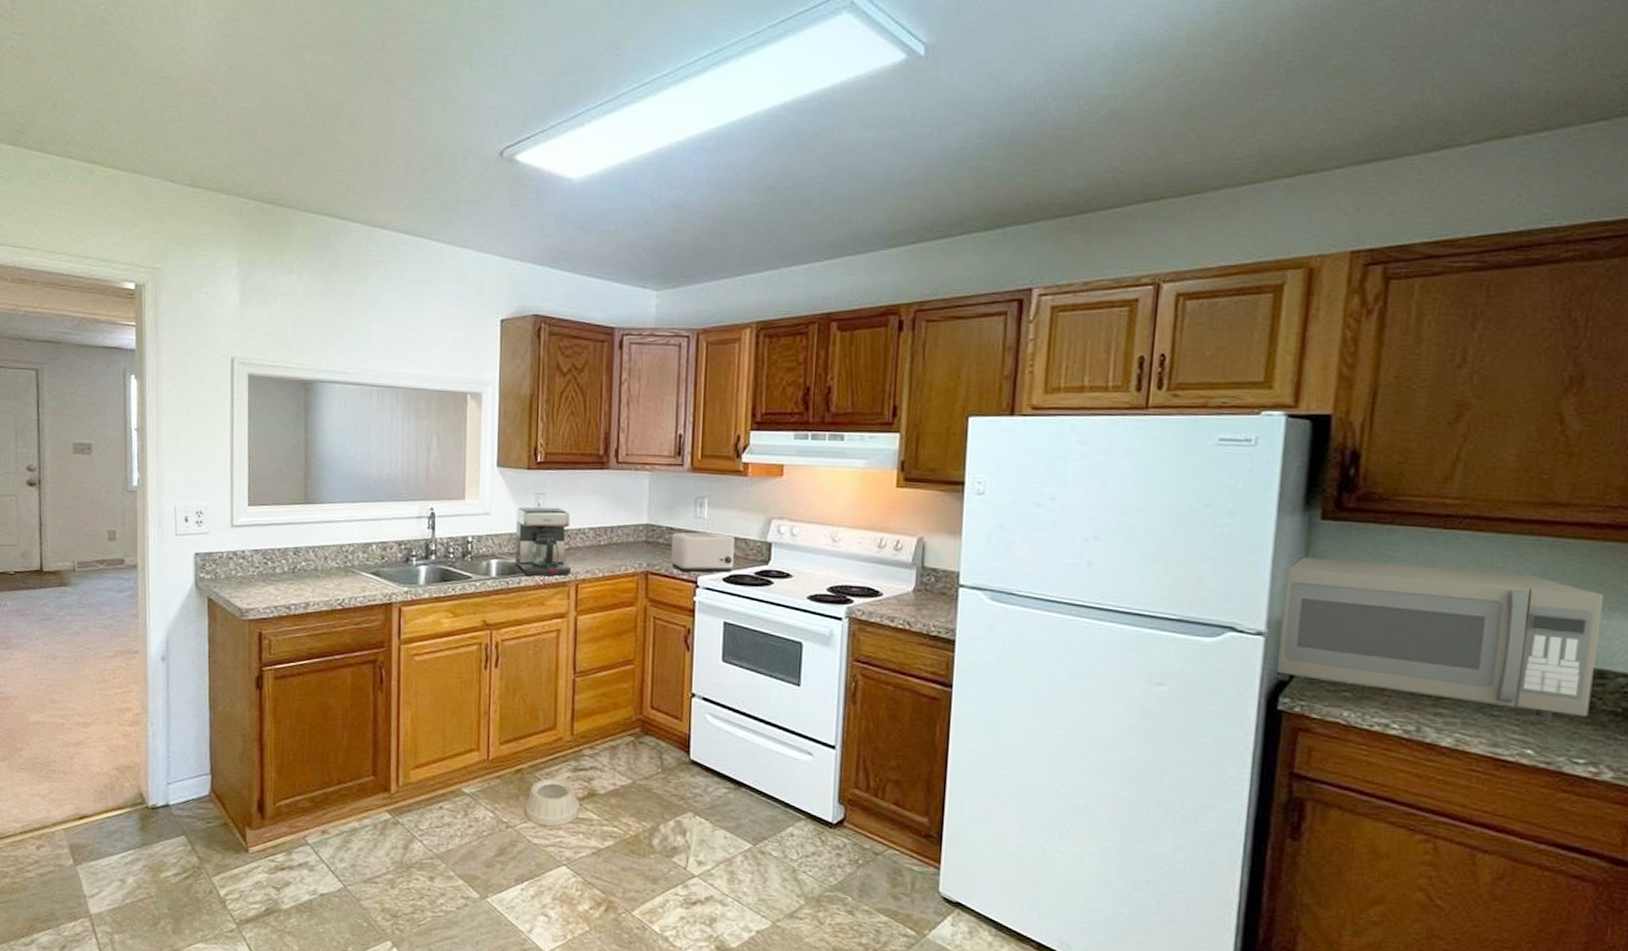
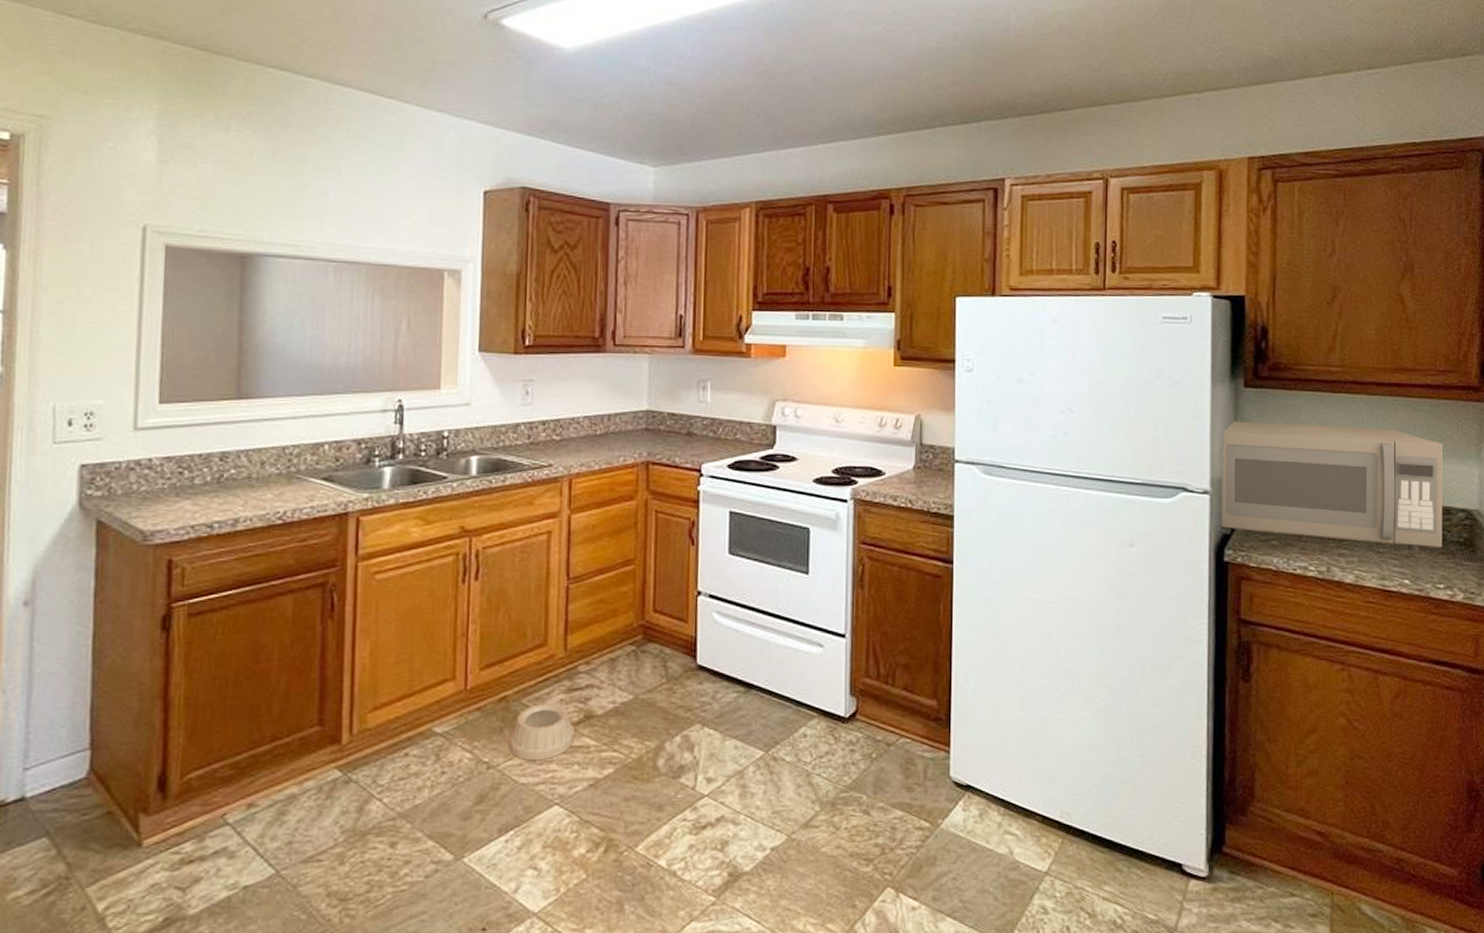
coffee maker: present [515,507,571,576] -> none [499,395,563,472]
toaster: present [671,532,735,573] -> none [673,417,739,461]

